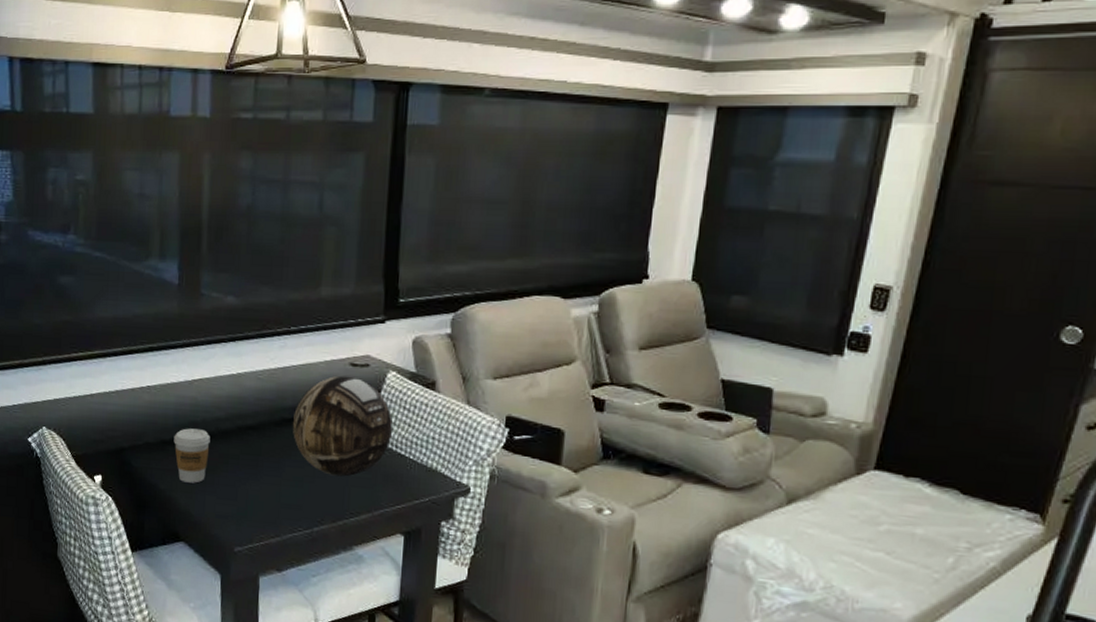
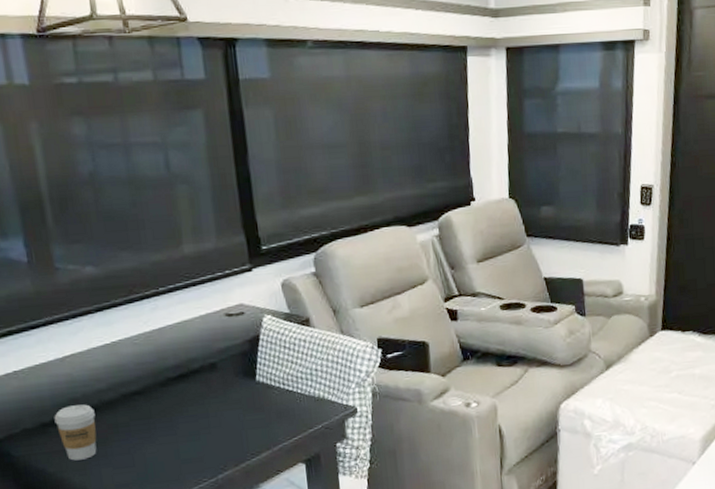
decorative bowl: present [292,375,394,477] -> none [177,326,278,423]

